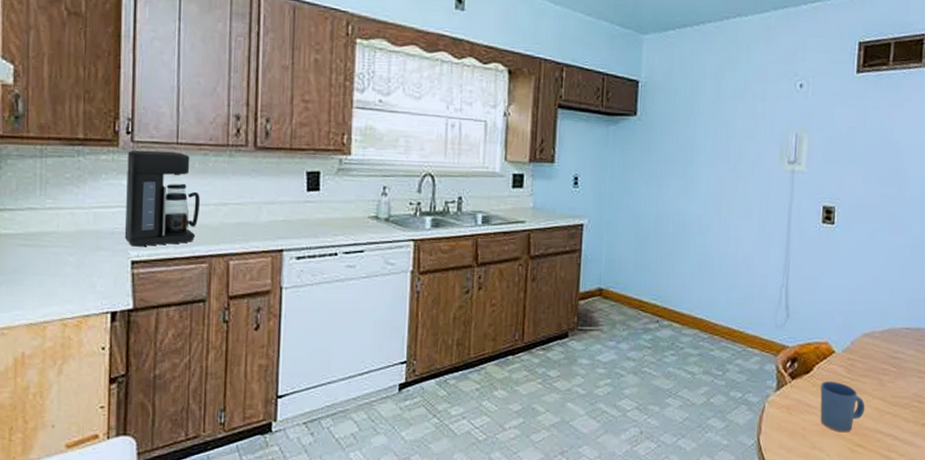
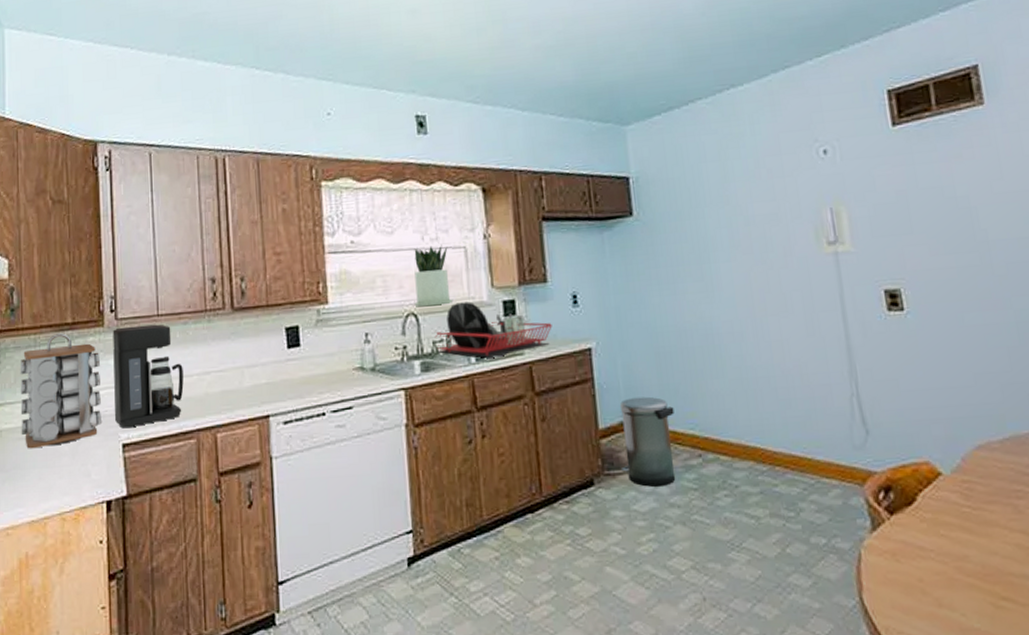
spice rack: none [21,147,112,256] -> present [20,333,101,449]
planter: none [432,114,470,171] -> present [414,245,454,307]
dish rack: none [447,170,553,222] -> present [434,302,552,358]
pedal bin: none [593,269,643,343] -> present [620,396,676,487]
mug: present [820,381,865,433] -> none [932,512,1003,582]

